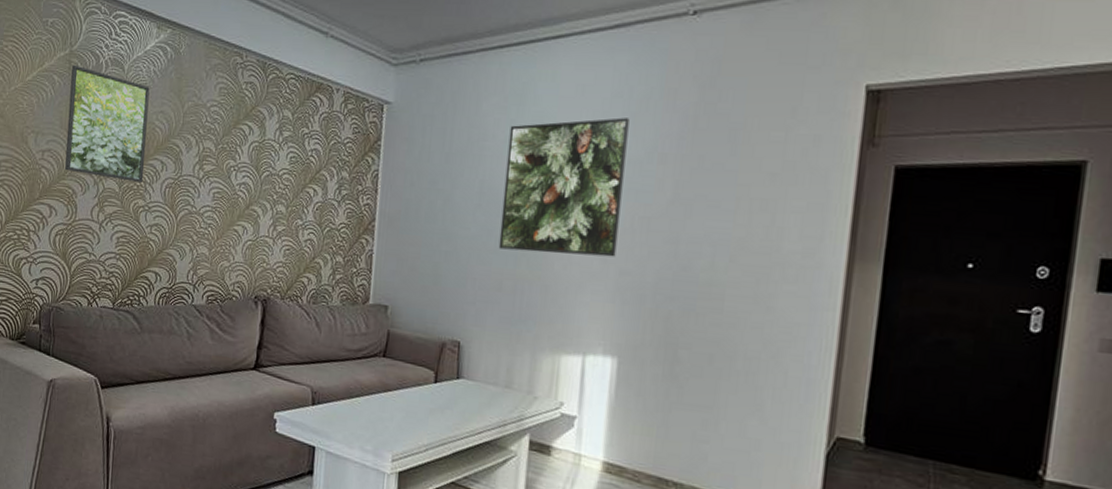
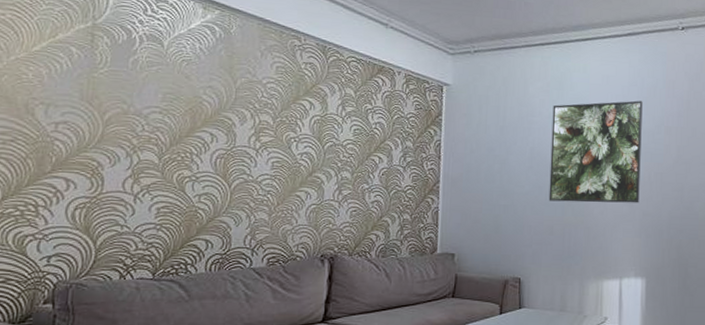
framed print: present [65,64,150,184] -> none [86,37,195,155]

